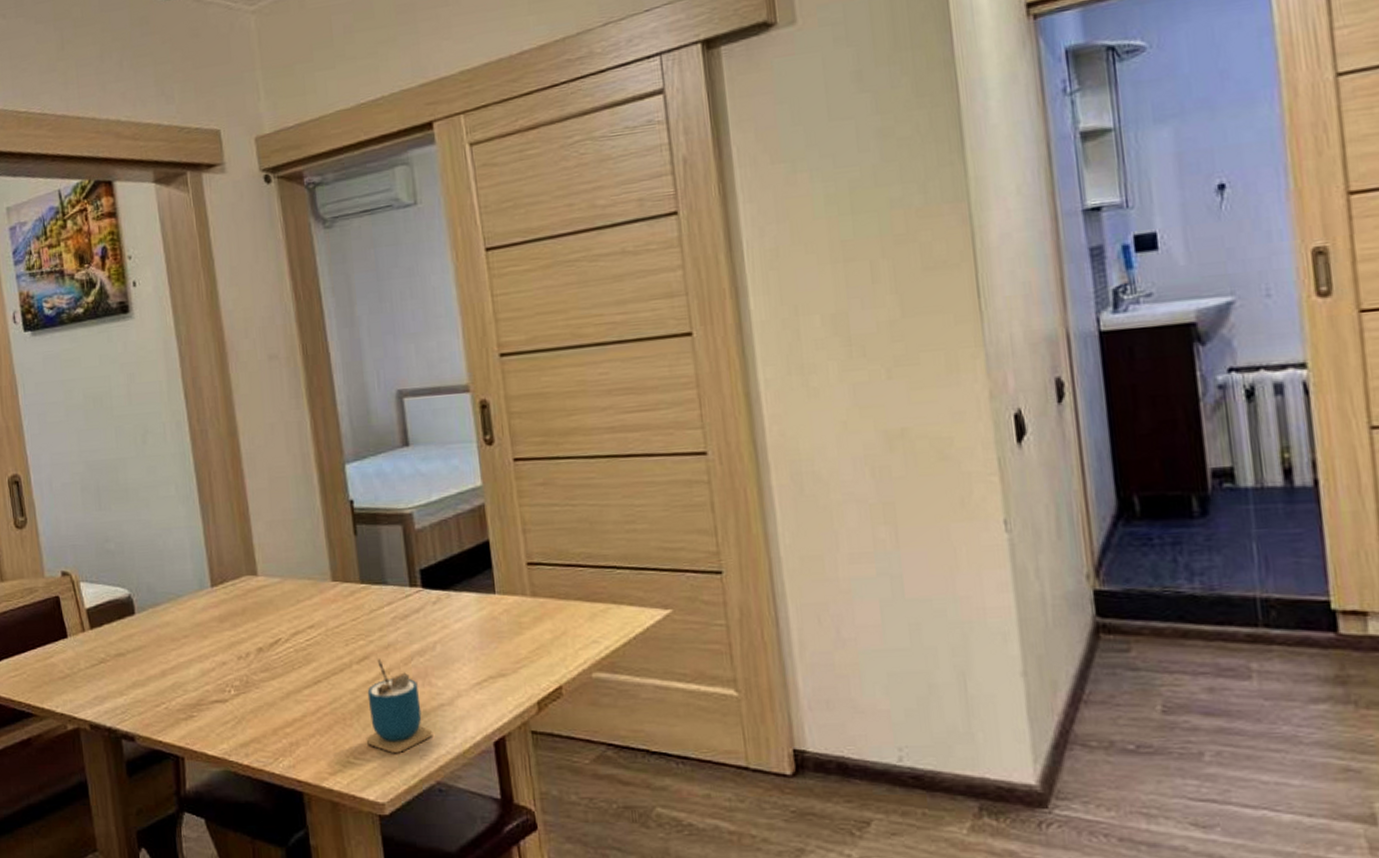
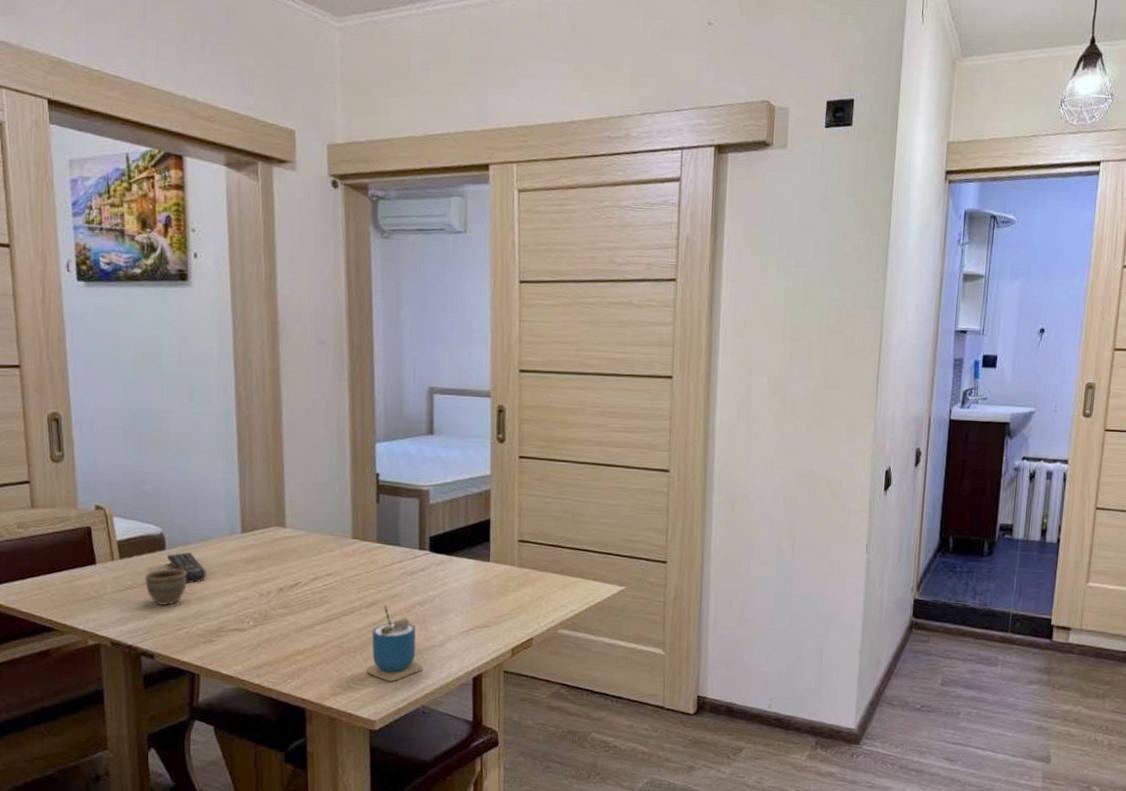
cup: none [117,634,162,680] -> present [145,568,188,606]
remote control: none [137,615,180,650] -> present [166,552,206,583]

